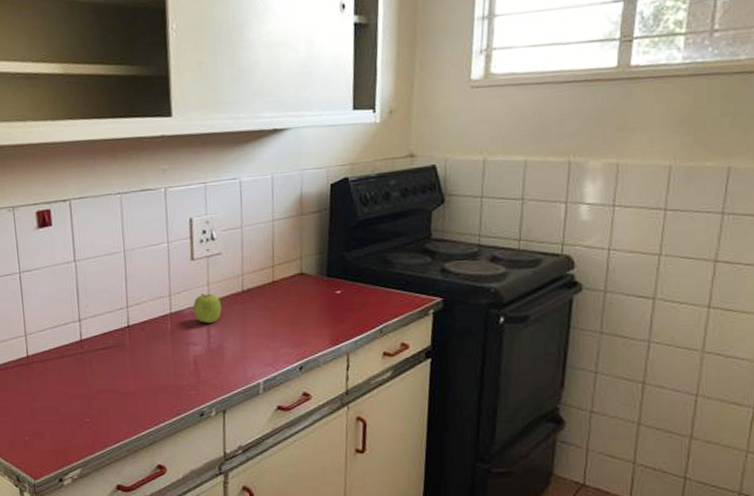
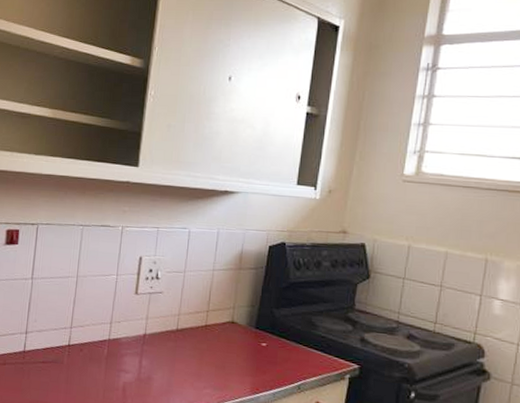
fruit: present [193,292,222,324] -> none [130,325,157,355]

